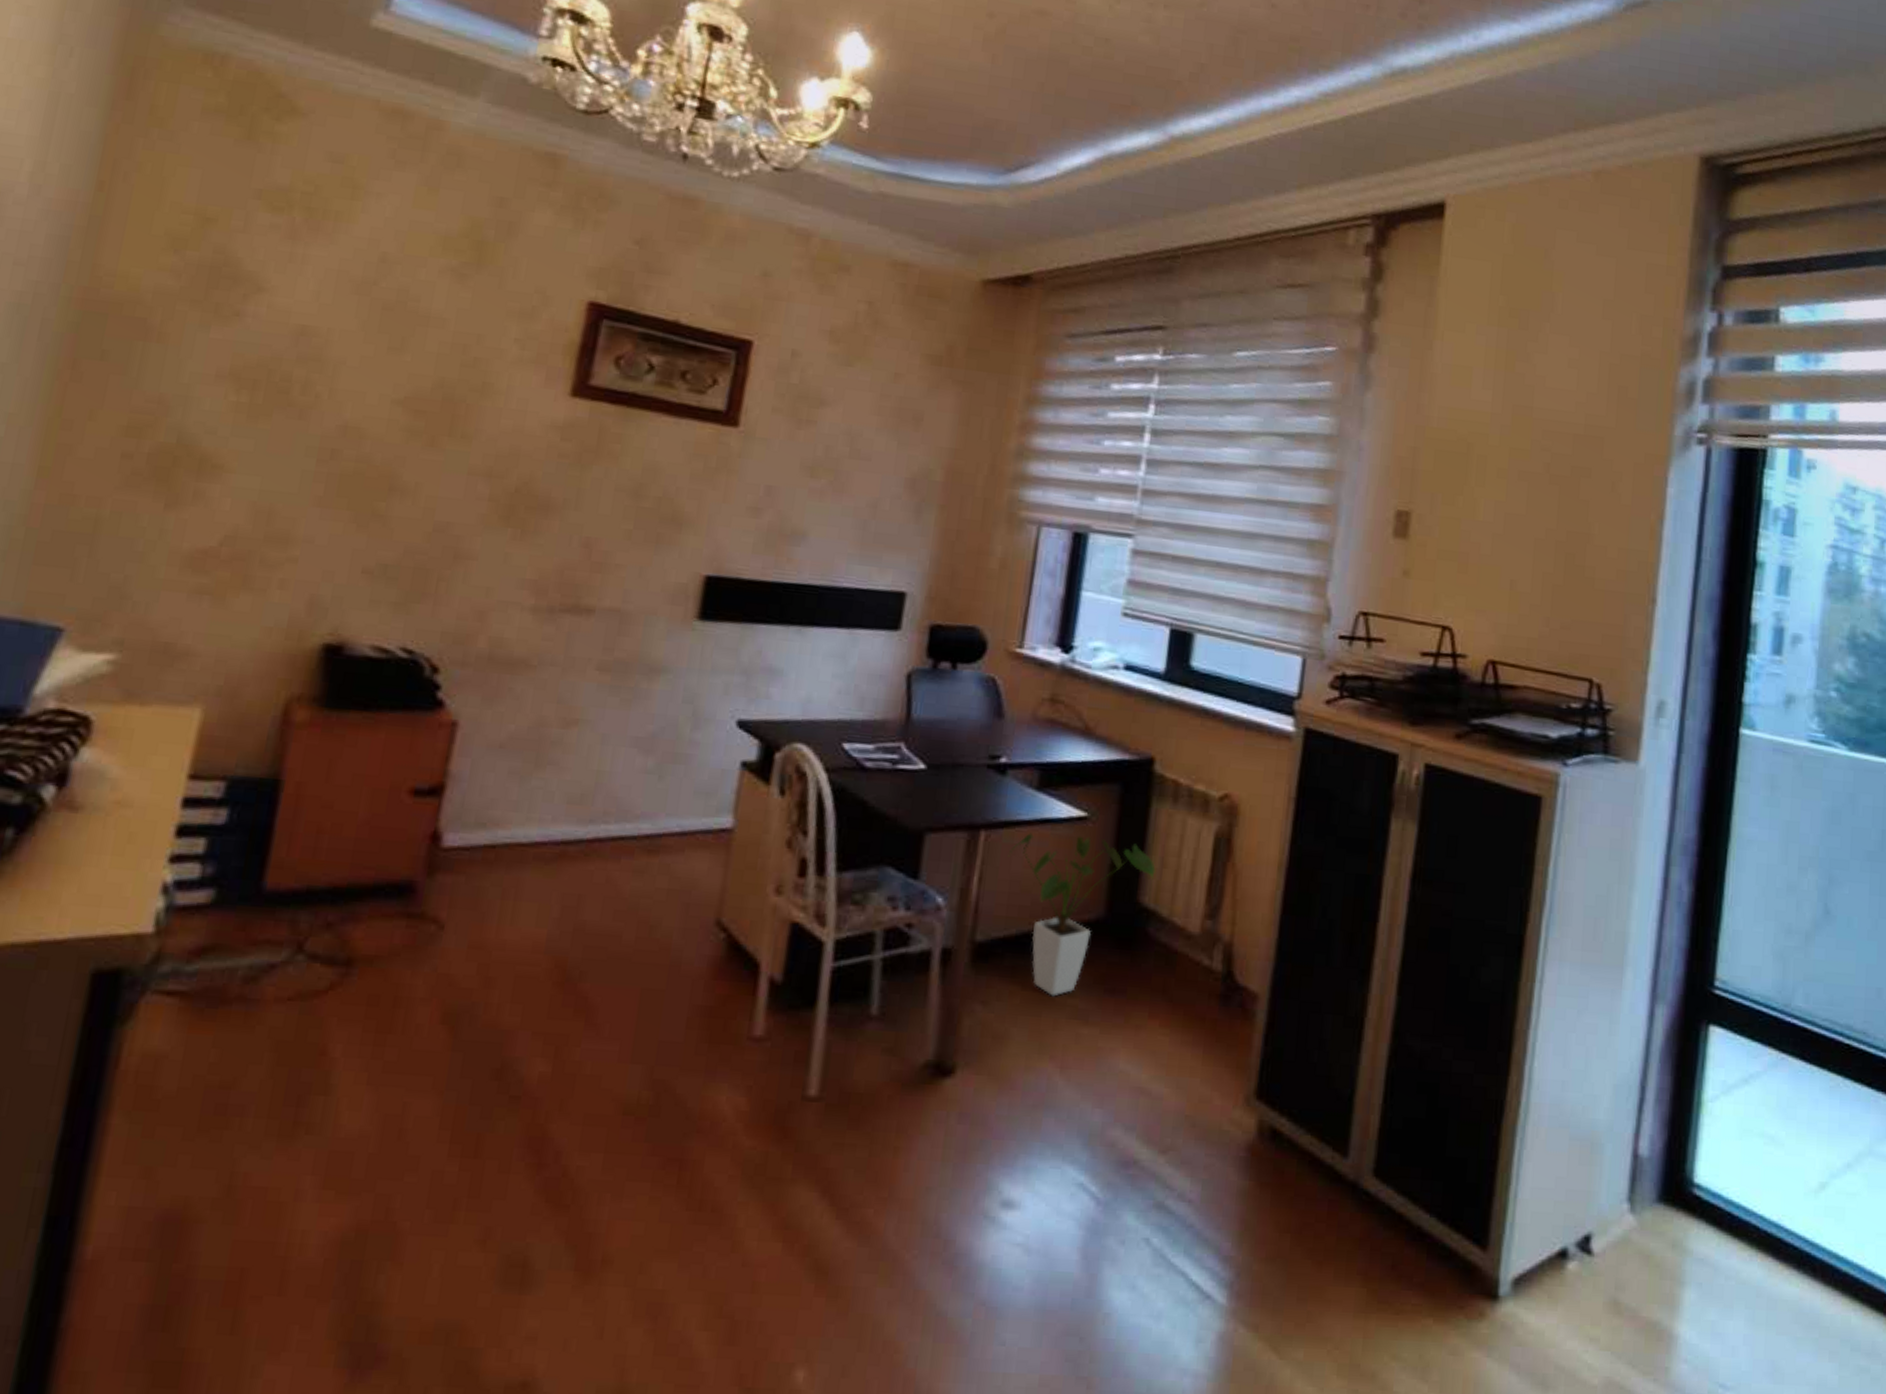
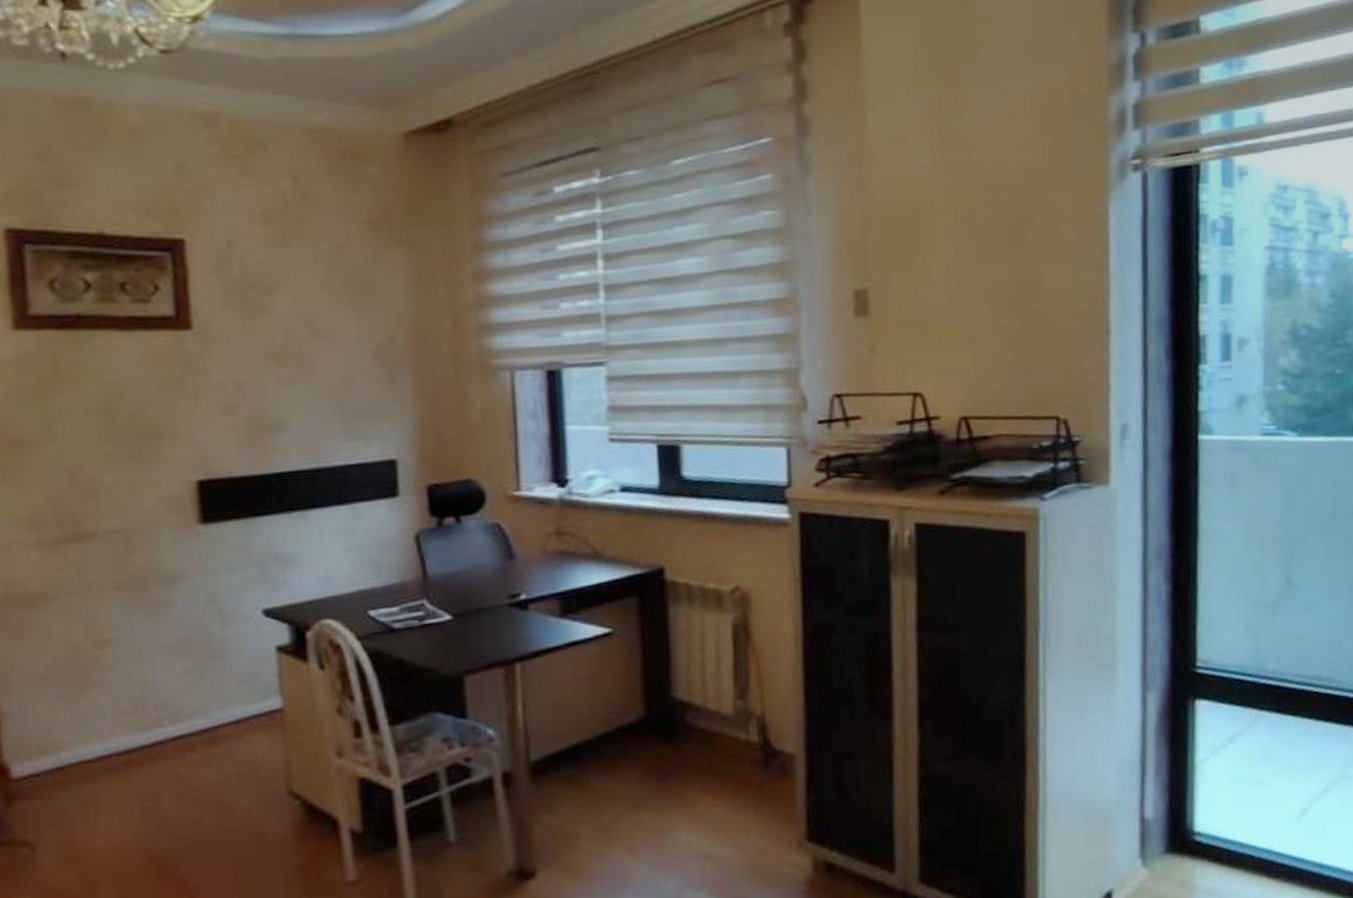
house plant: present [1008,833,1156,997] -> none [545,647,684,794]

